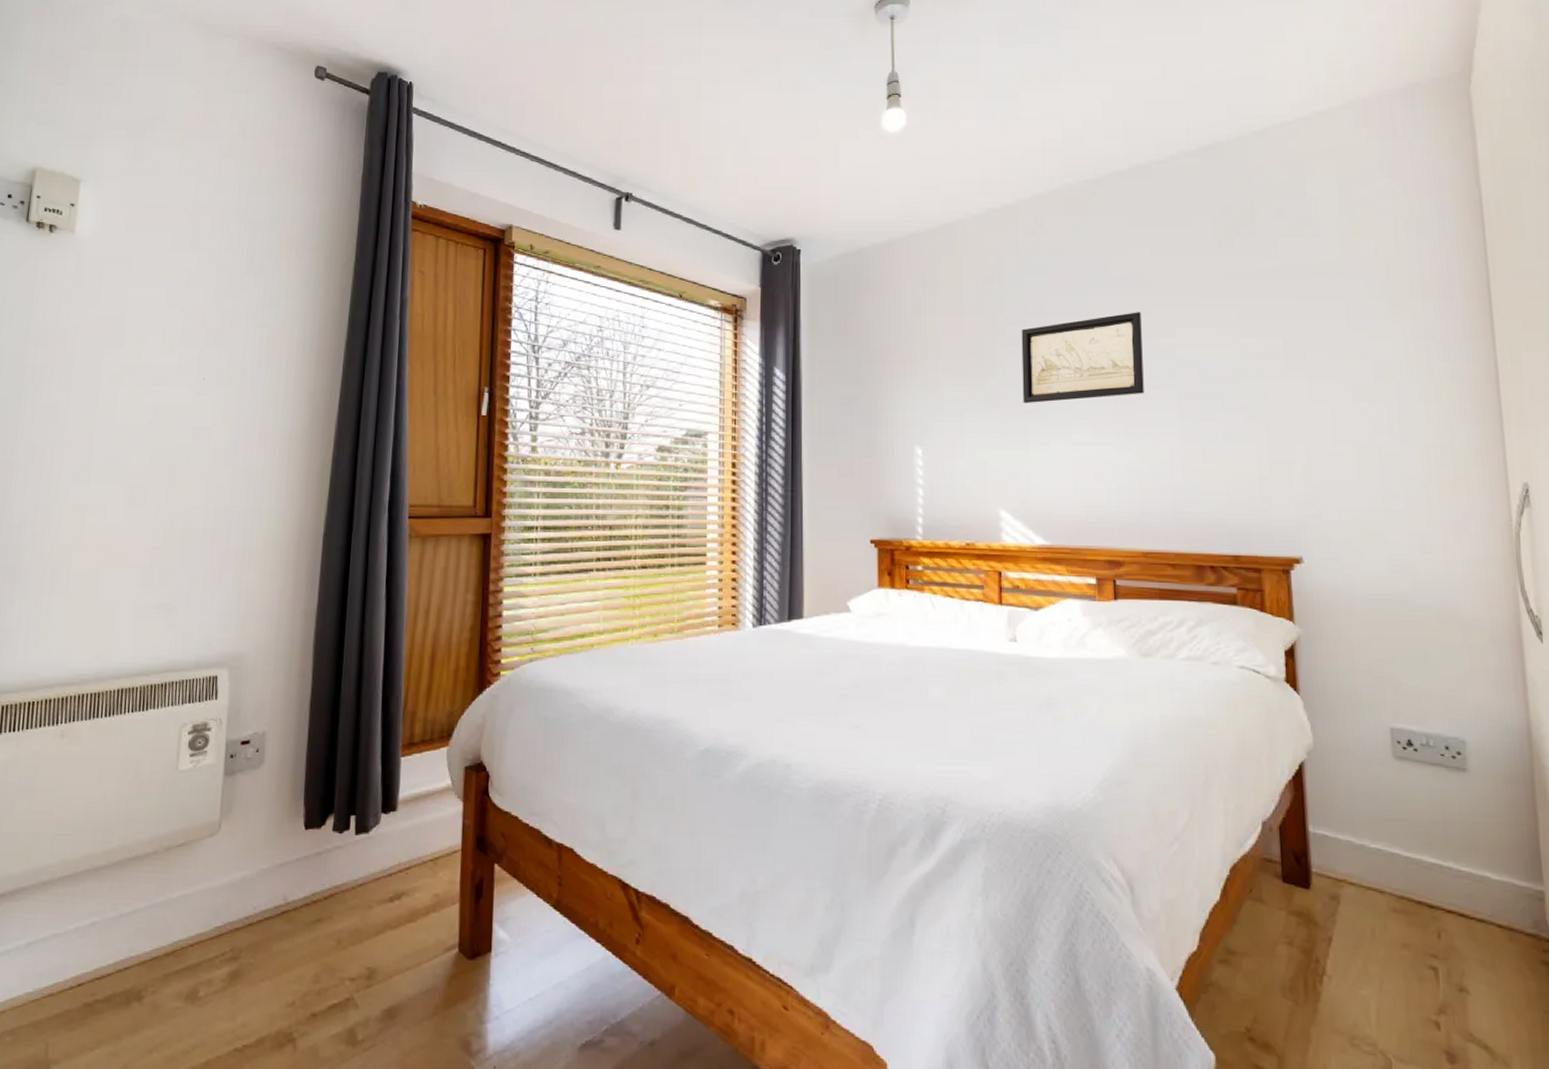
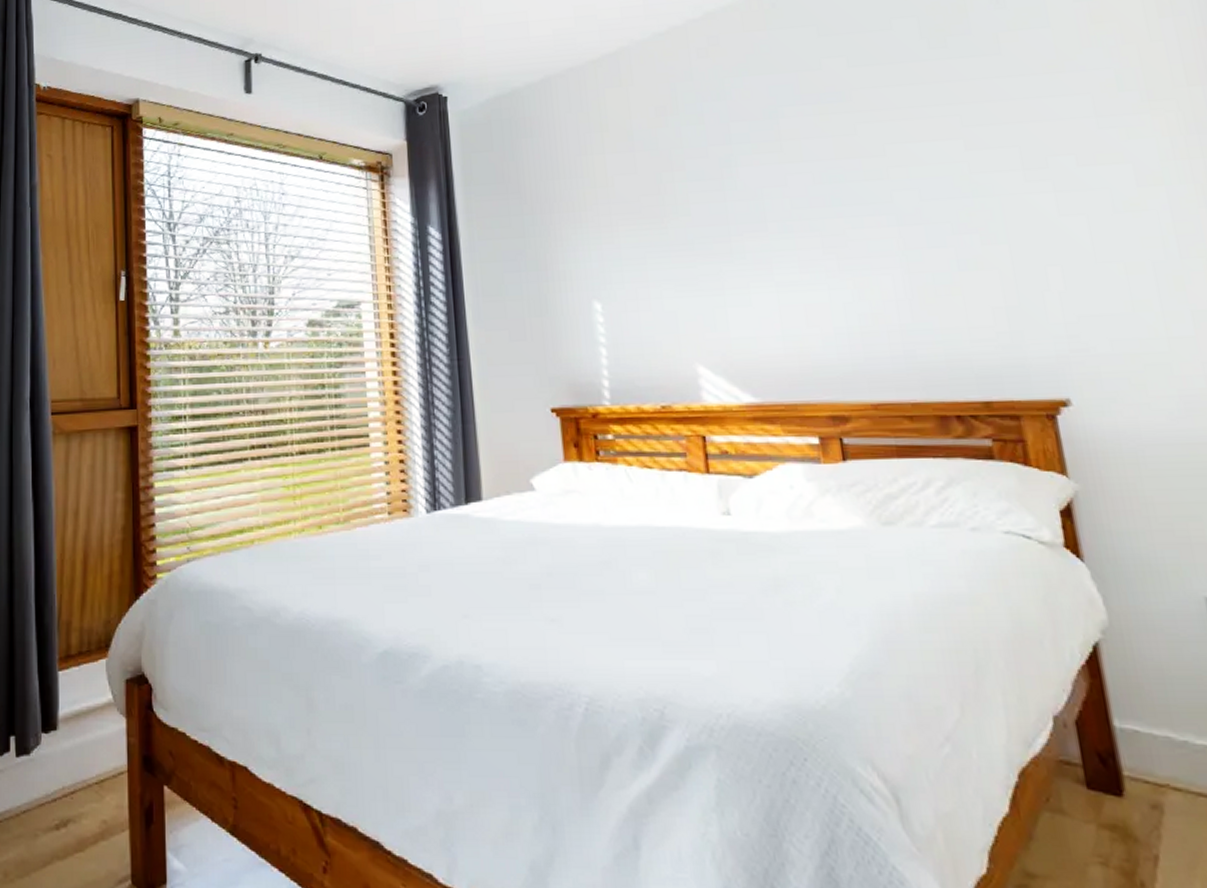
wall art: present [1021,312,1144,404] -> none [703,131,856,245]

